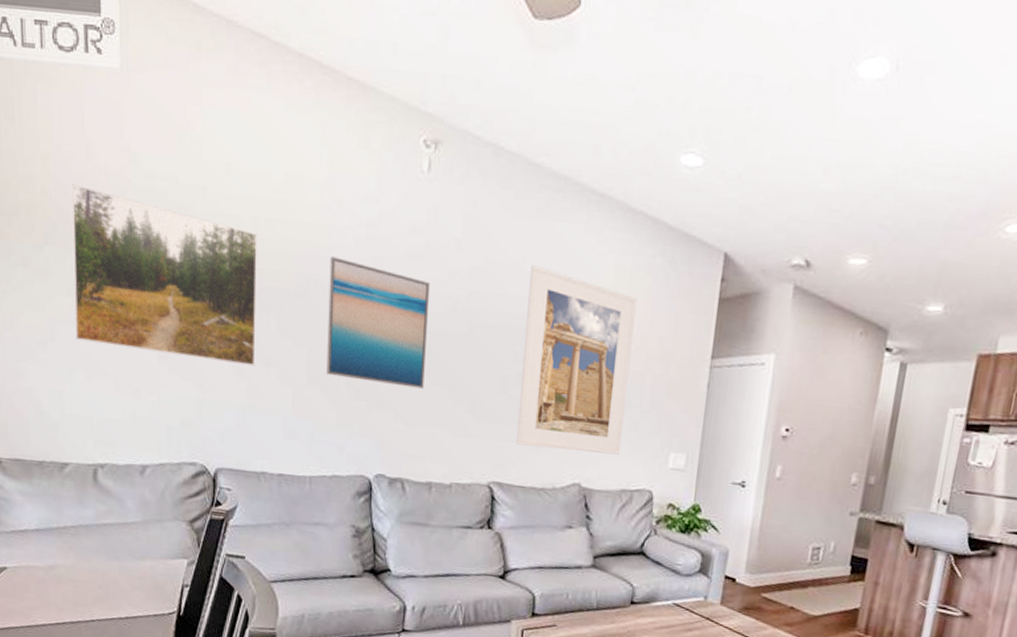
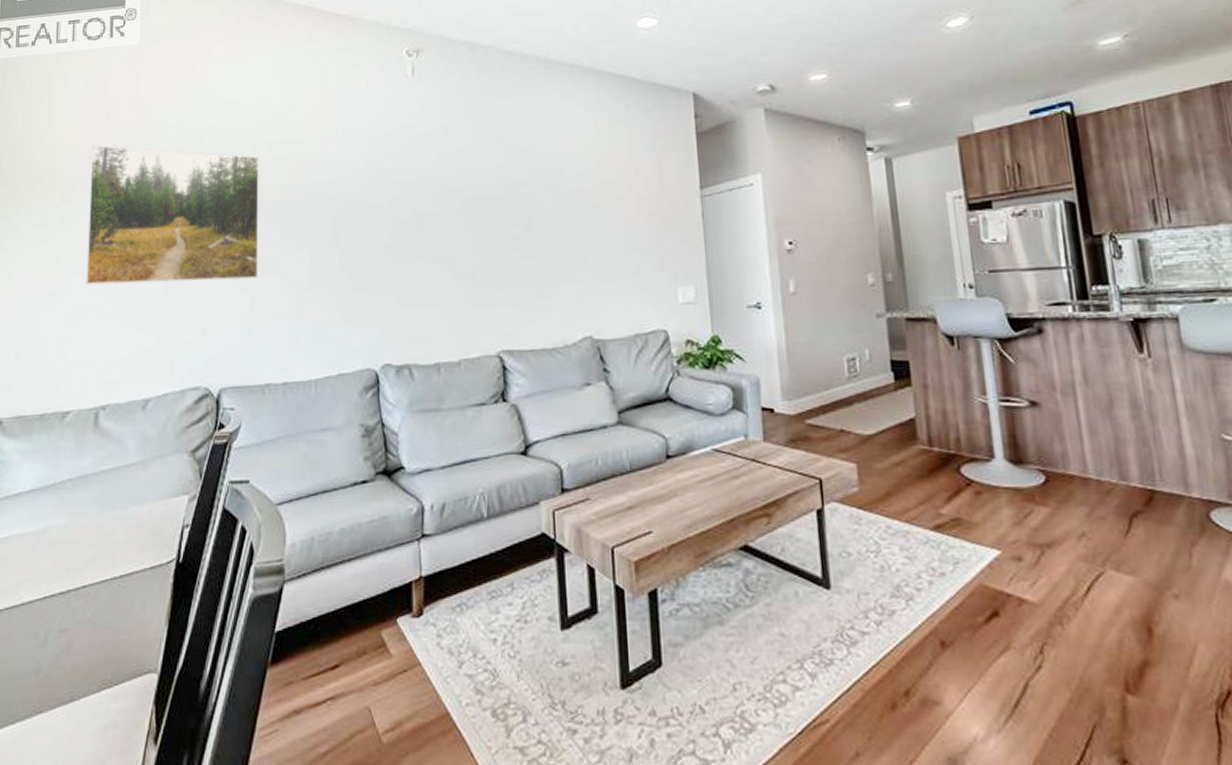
wall art: present [326,257,431,389] -> none [327,163,424,274]
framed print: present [516,265,637,455] -> none [515,136,628,308]

